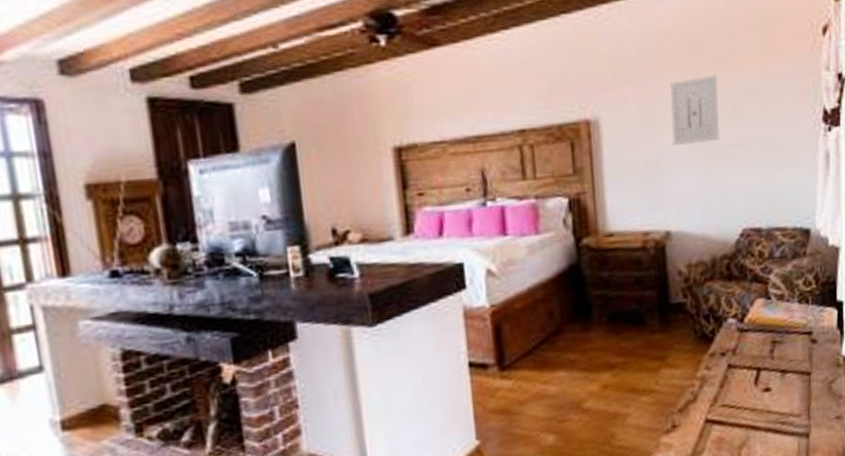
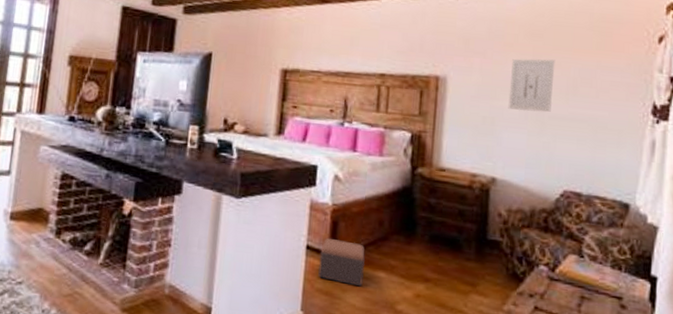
footstool: none [486,345,542,397] -> present [318,237,365,287]

